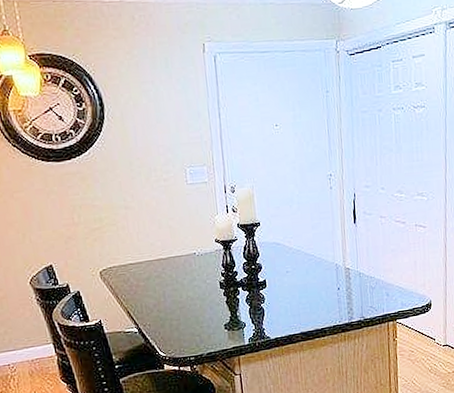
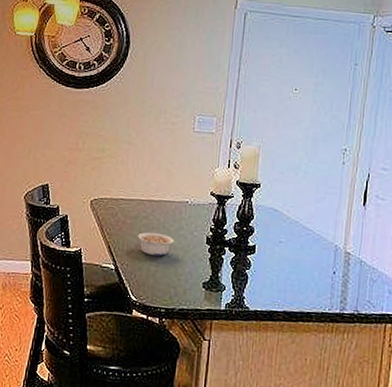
legume: none [153,288,190,312] -> present [137,232,175,257]

